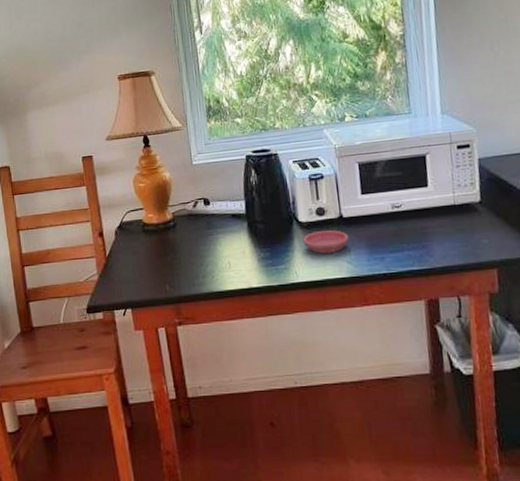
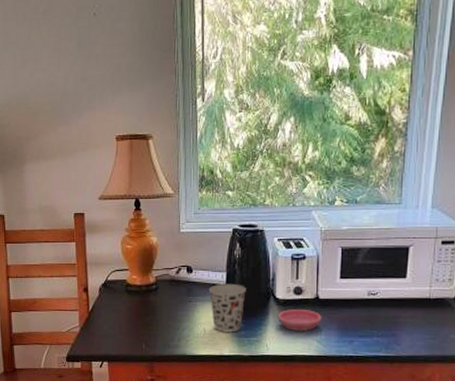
cup: none [228,211,268,264] -> present [208,283,246,333]

